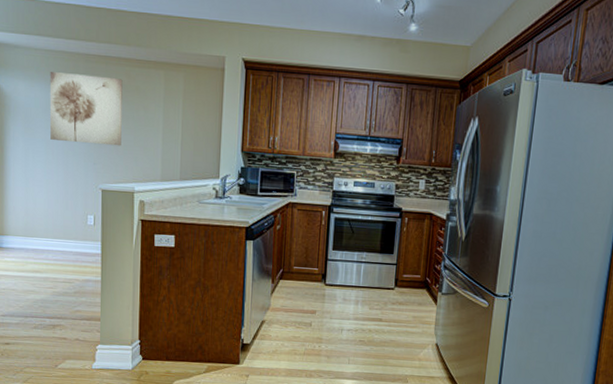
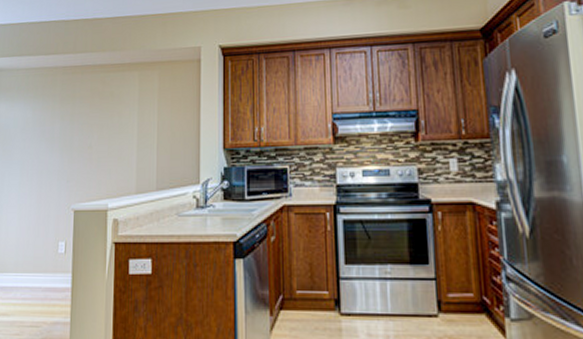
wall art: present [49,72,123,146] -> none [26,86,98,161]

